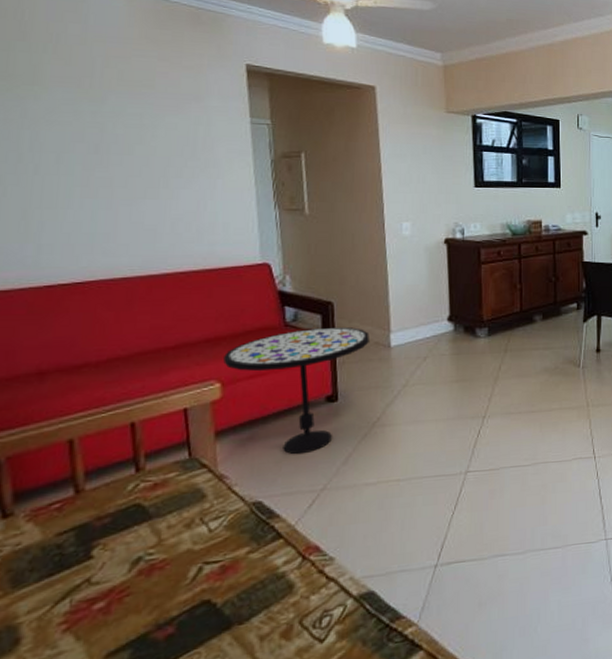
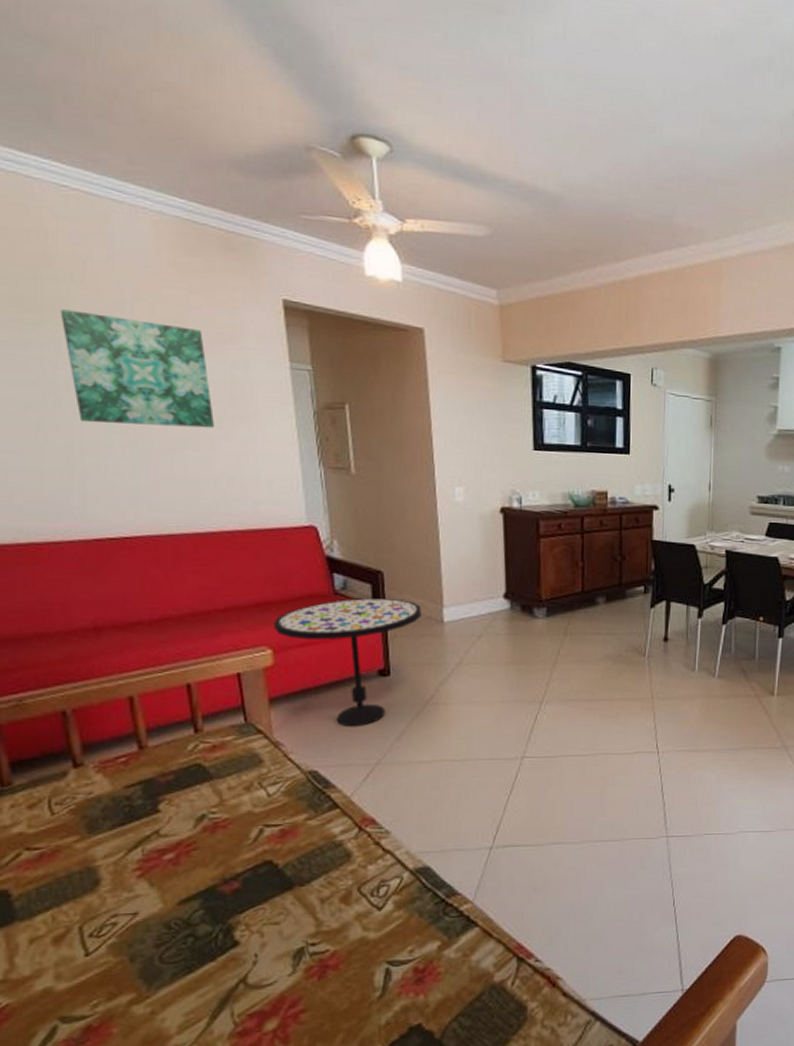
wall art: none [30,76,176,178] -> present [60,309,215,429]

